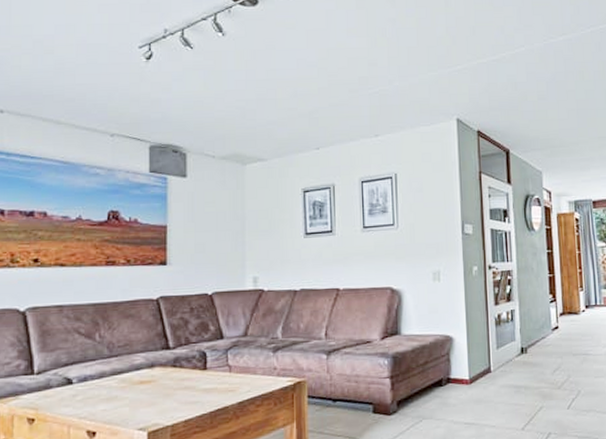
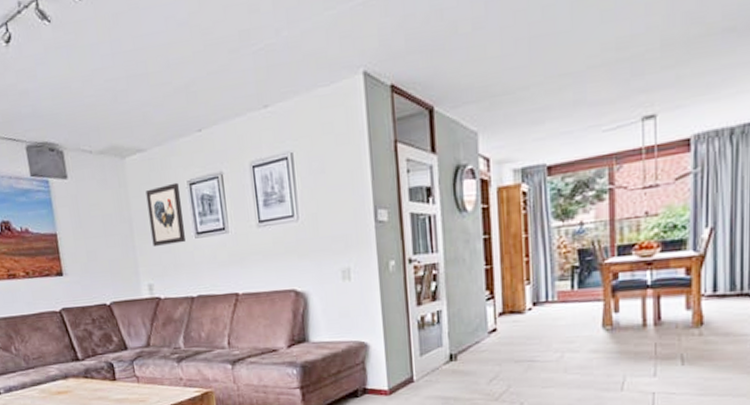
wall art: none [262,189,294,243] -> present [145,182,186,246]

